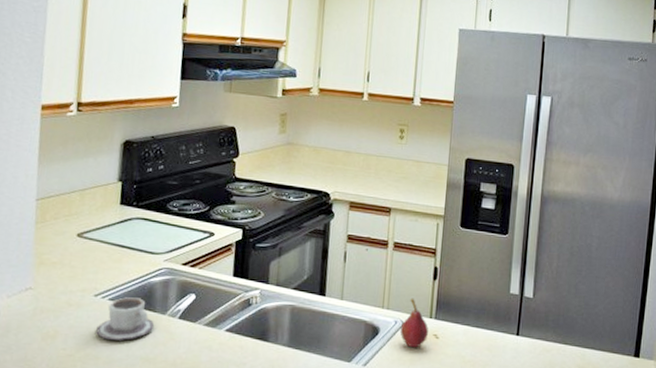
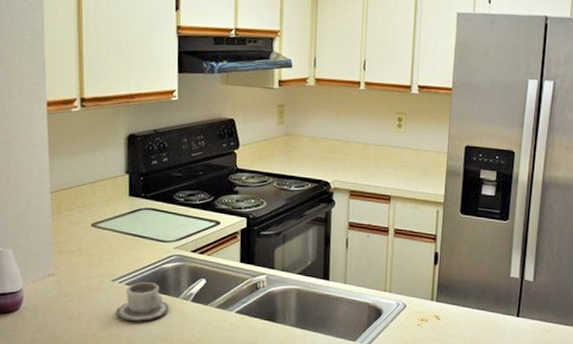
fruit: present [400,298,428,348] -> none [402,281,430,329]

